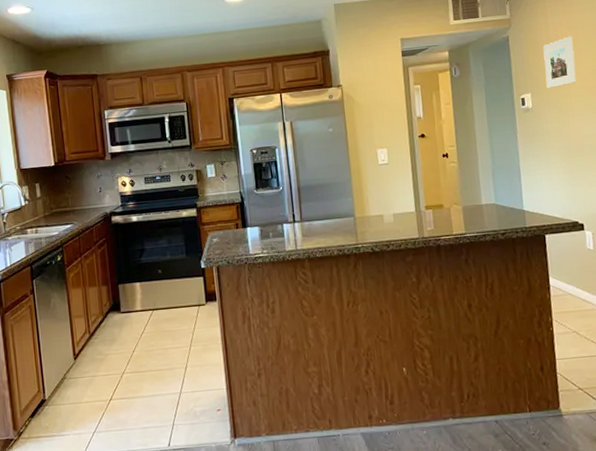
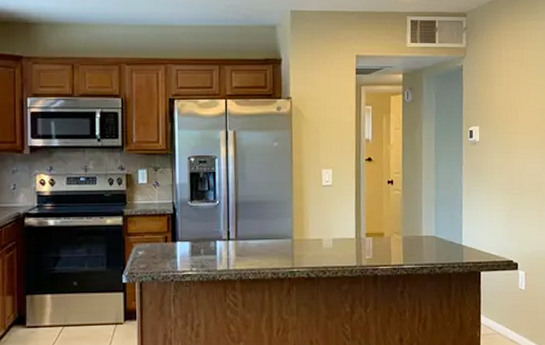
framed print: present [543,36,577,88] -> none [494,72,524,123]

